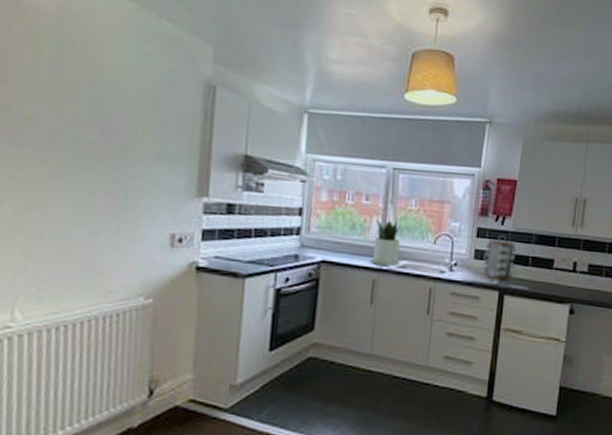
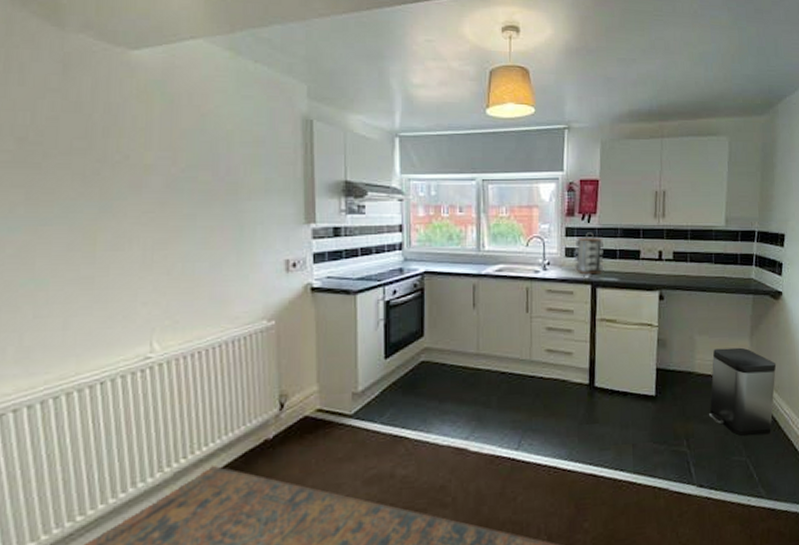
planter: present [371,220,400,267] -> none [470,228,497,272]

